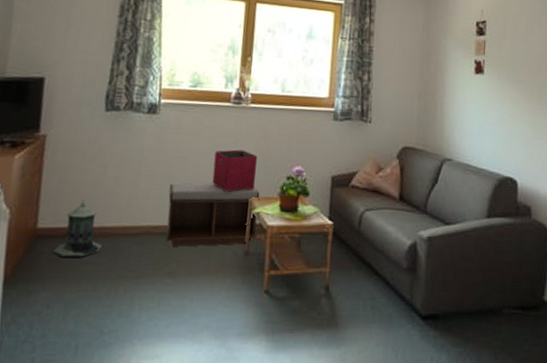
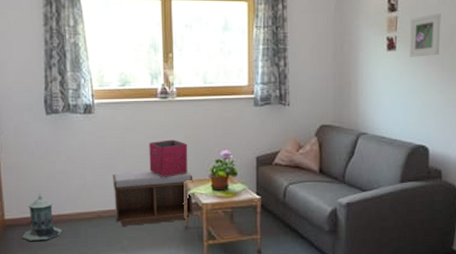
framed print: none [497,41,529,84] -> present [409,13,441,57]

